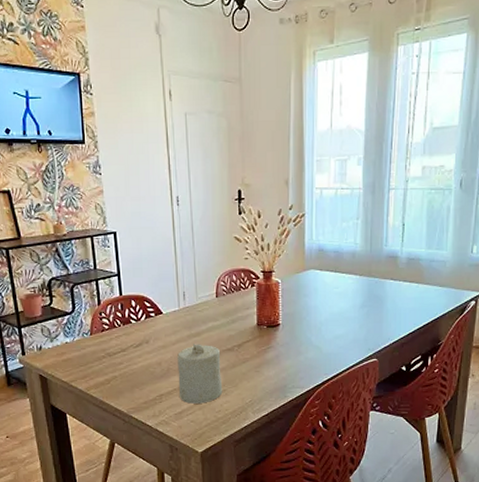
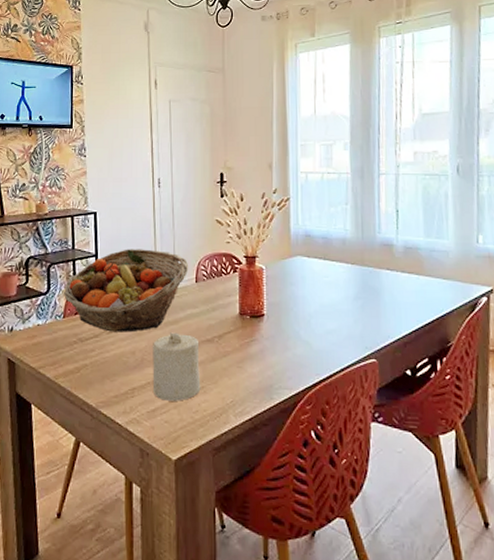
fruit basket: none [89,267,209,346] -> present [64,249,189,333]

